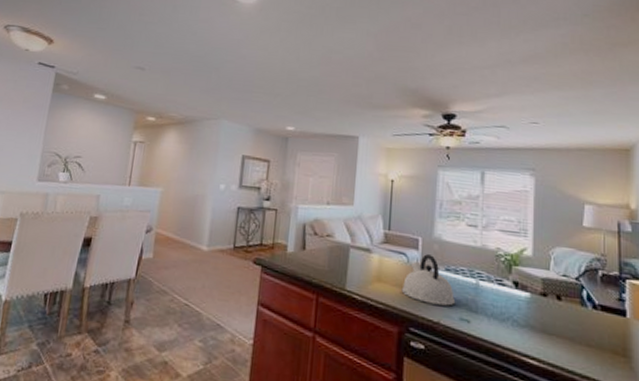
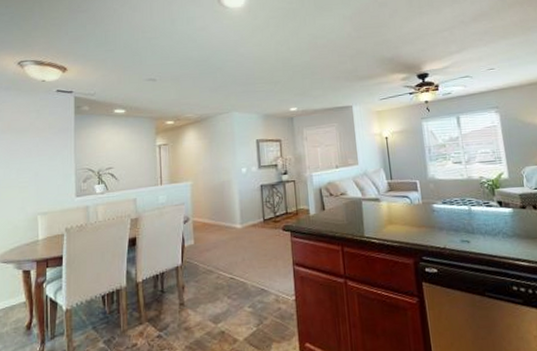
kettle: present [401,254,456,306] -> none [410,193,456,234]

